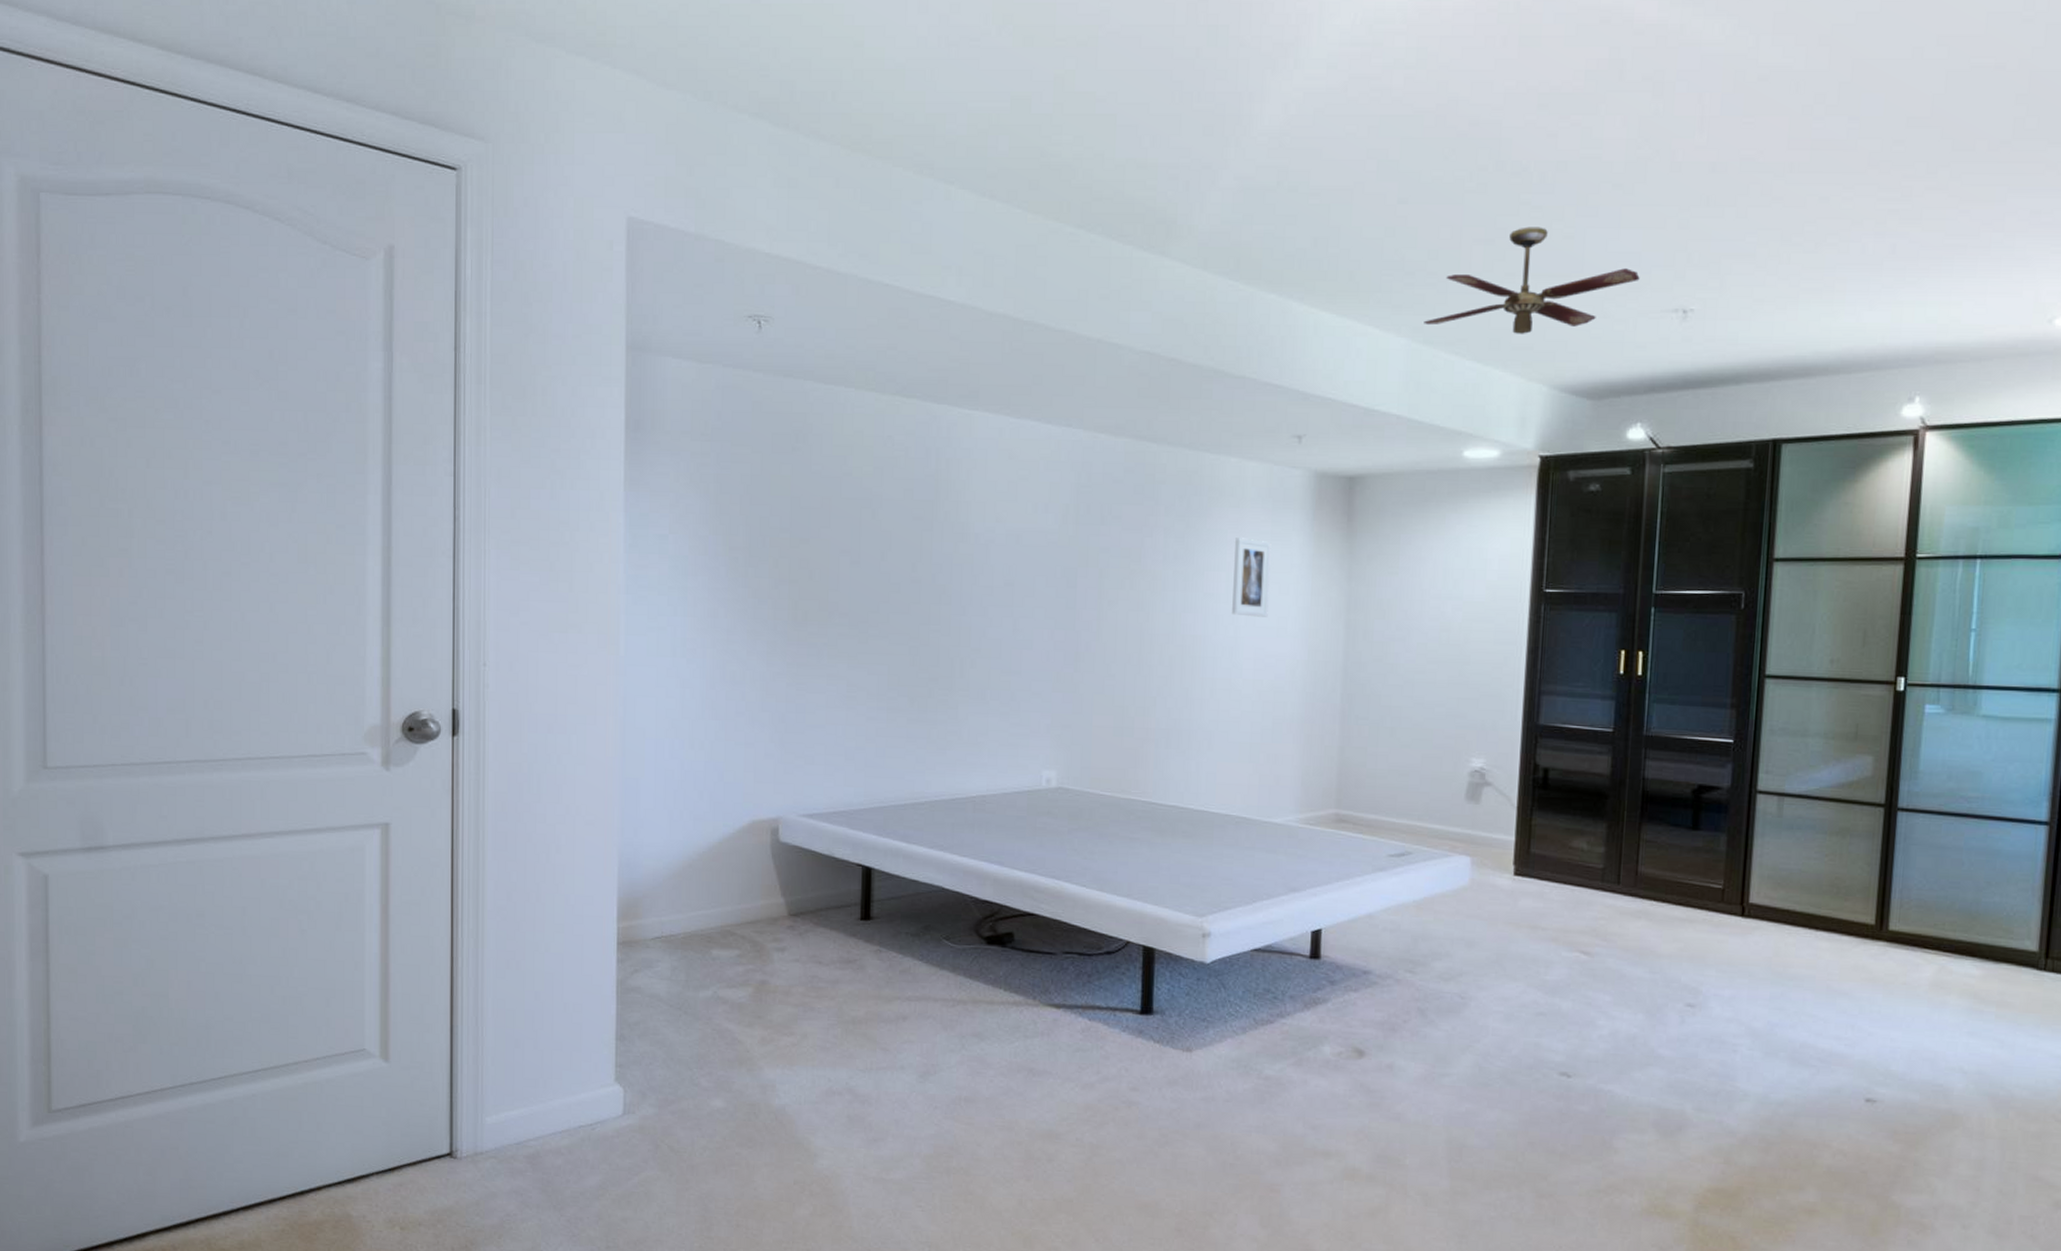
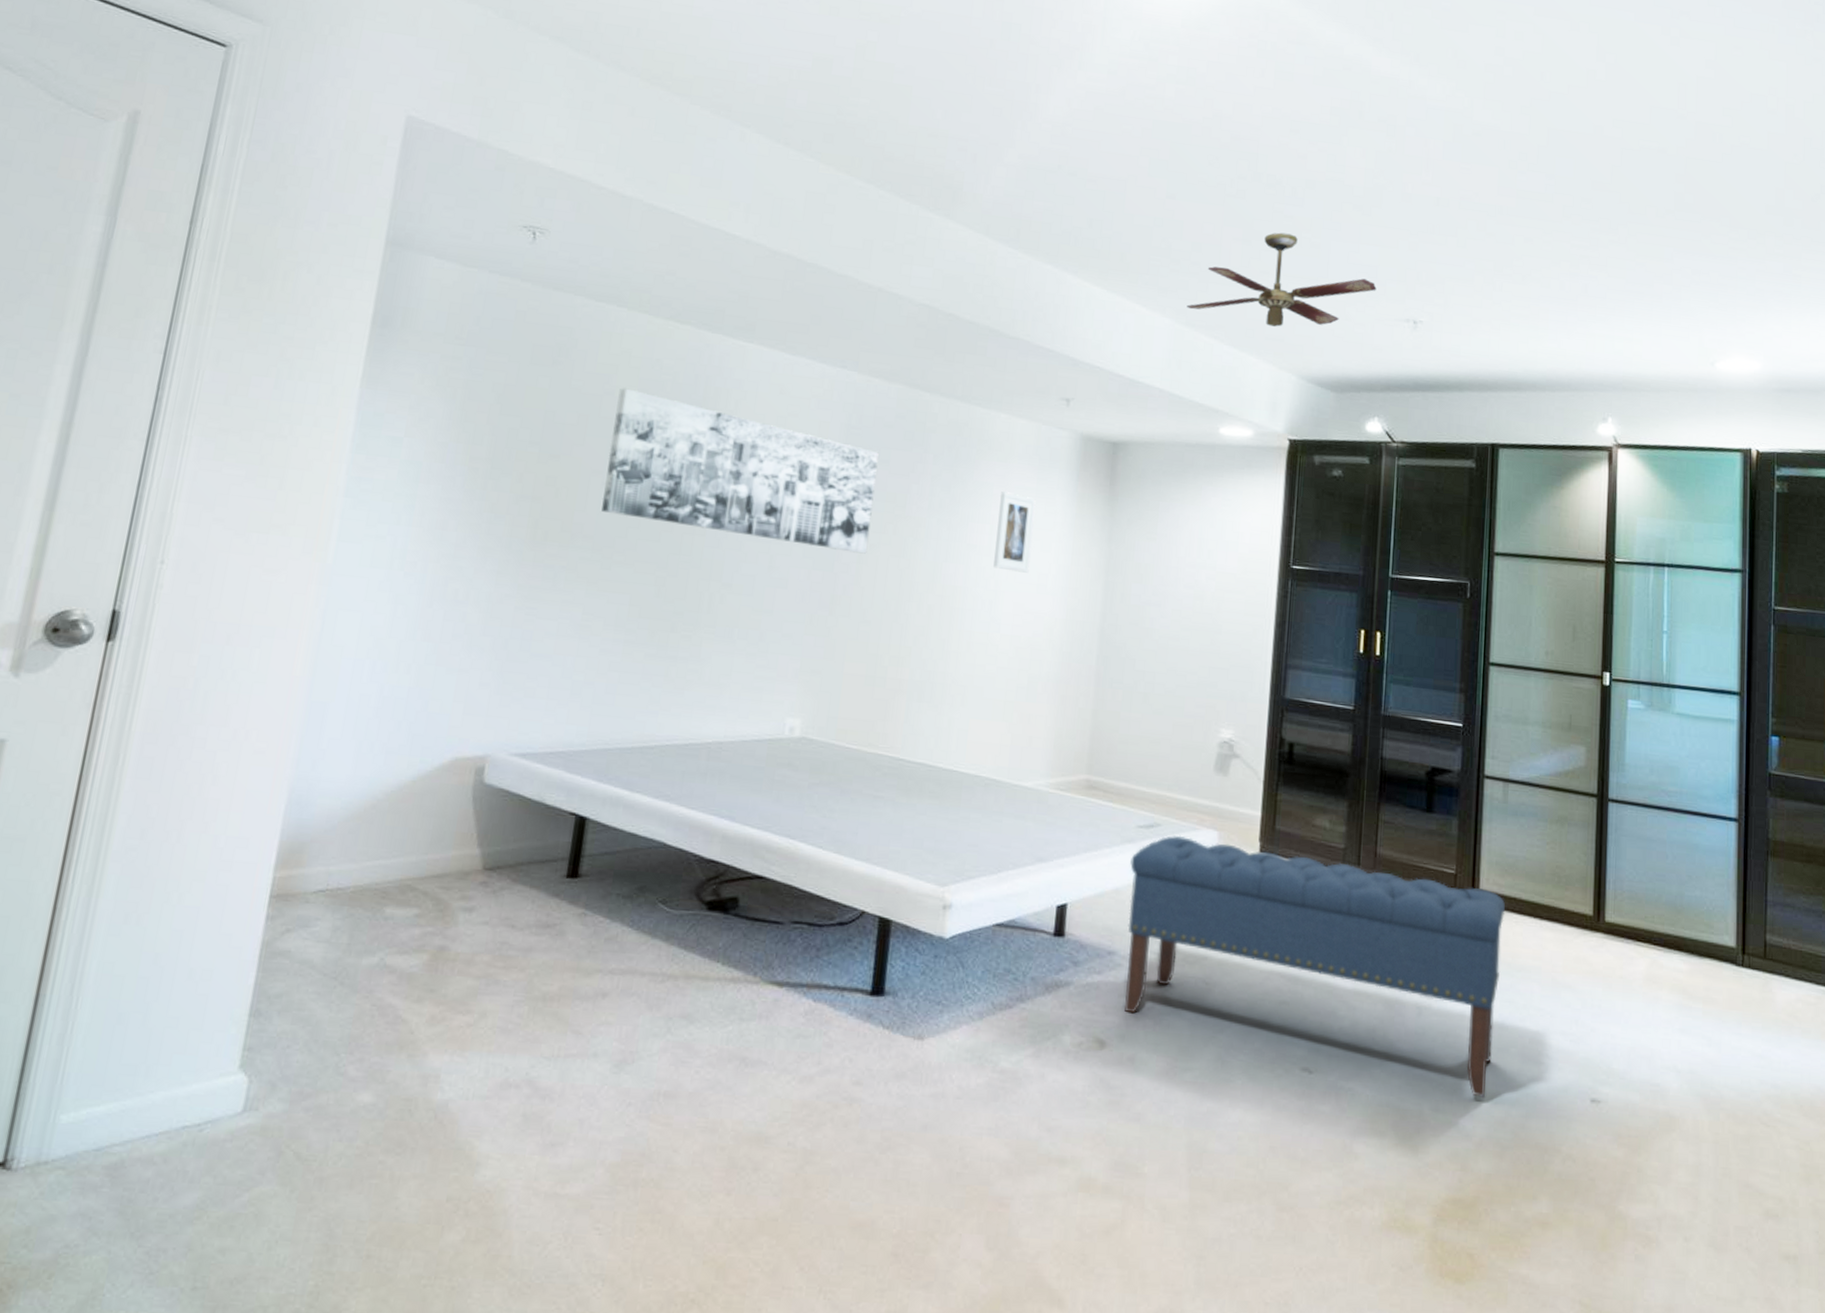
wall art: none [852,468,1110,611] -> present [601,388,879,554]
bench: none [1382,862,1778,1098] -> present [1125,835,1506,1098]

